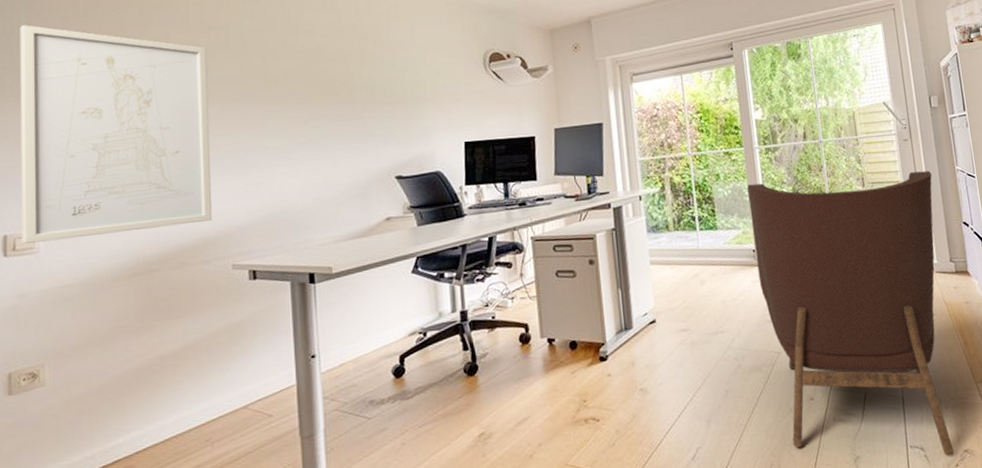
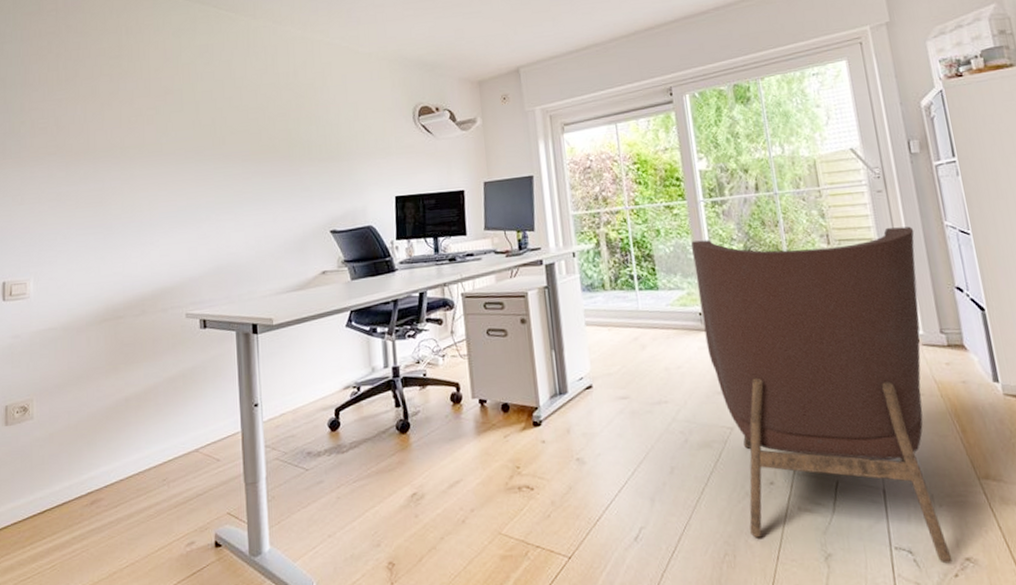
wall art: present [19,25,212,244] -> none [16,94,168,290]

